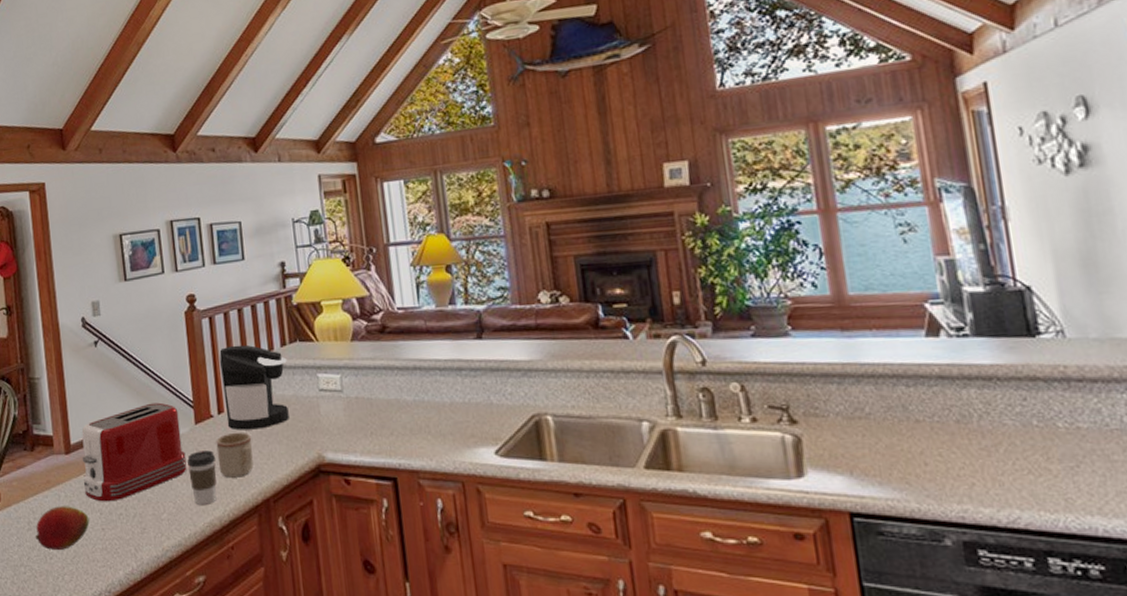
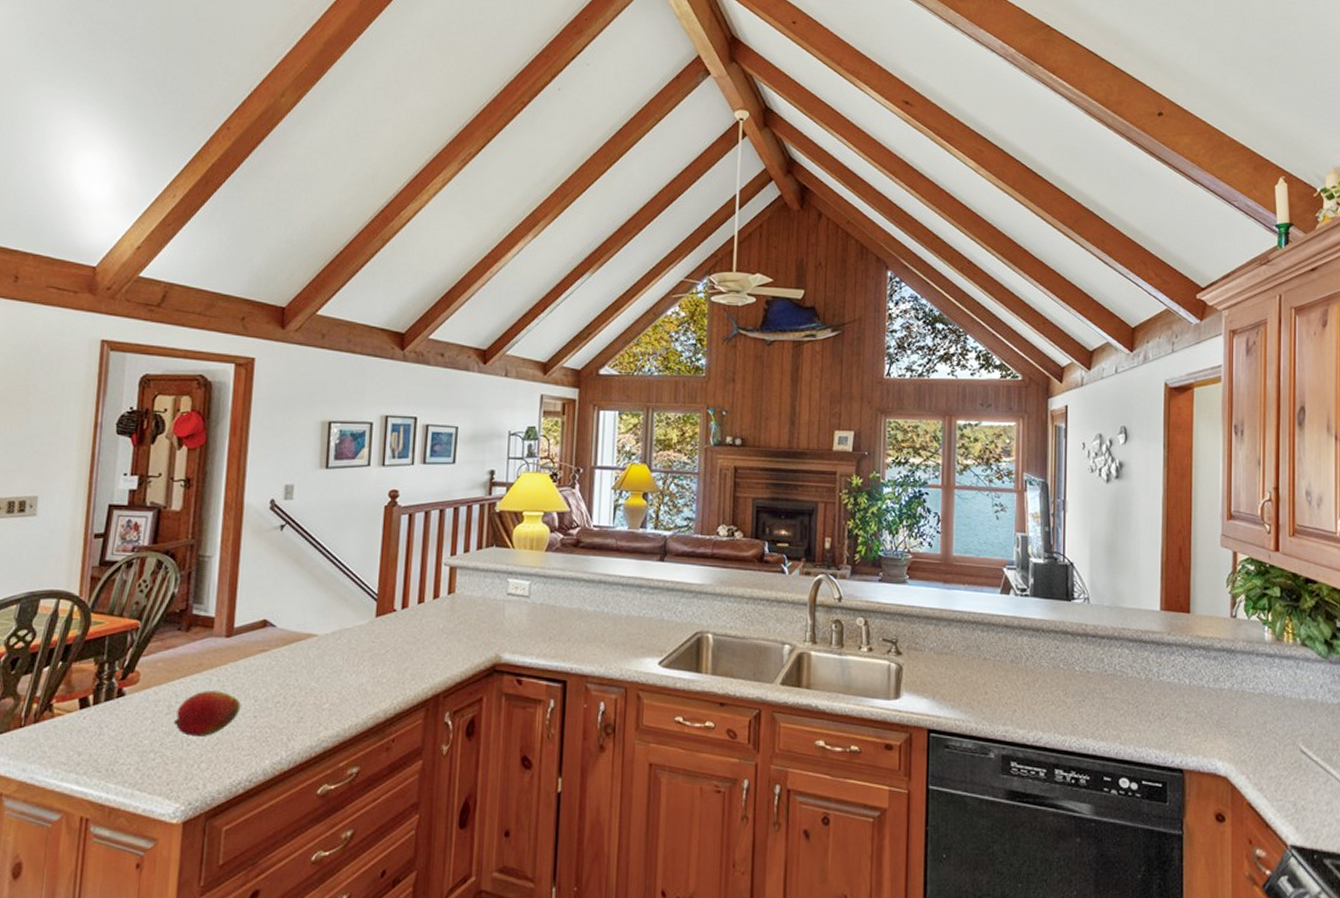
toaster: present [81,402,187,502] -> none [241,592,360,689]
coffee cup: present [187,450,217,505] -> none [360,643,392,697]
mug: present [216,432,254,478] -> none [393,627,432,672]
coffee maker: present [219,345,289,431] -> none [410,544,481,627]

